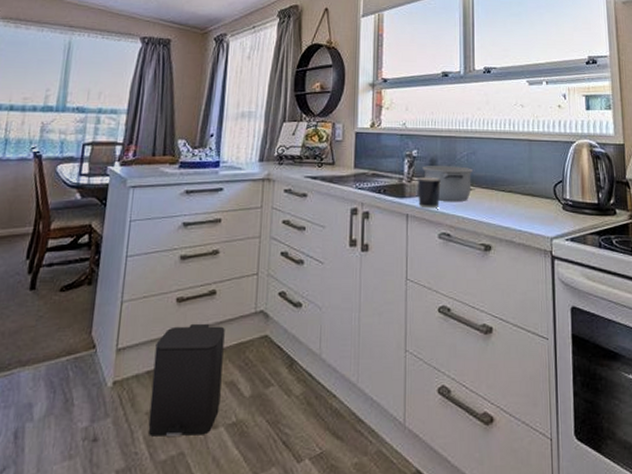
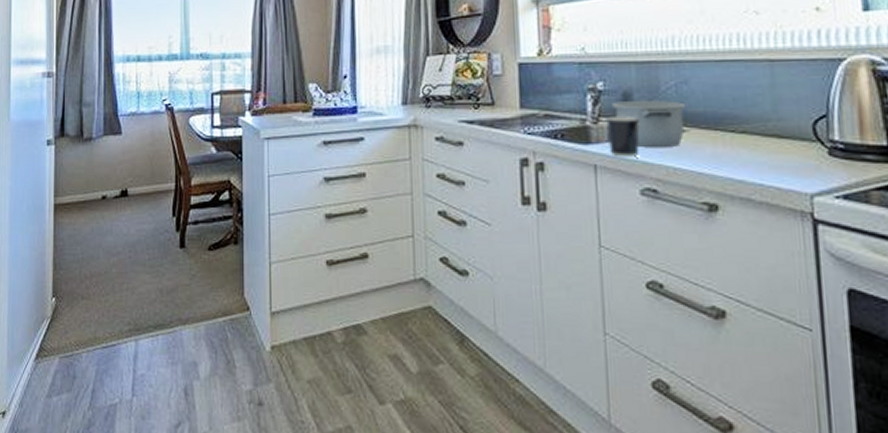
pedal bin: present [148,323,225,438] -> none [310,289,385,410]

